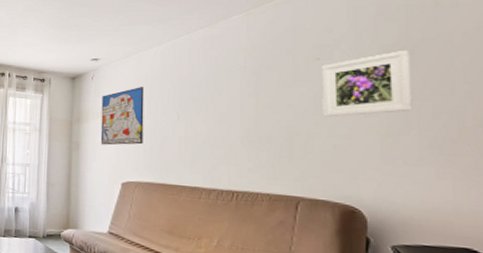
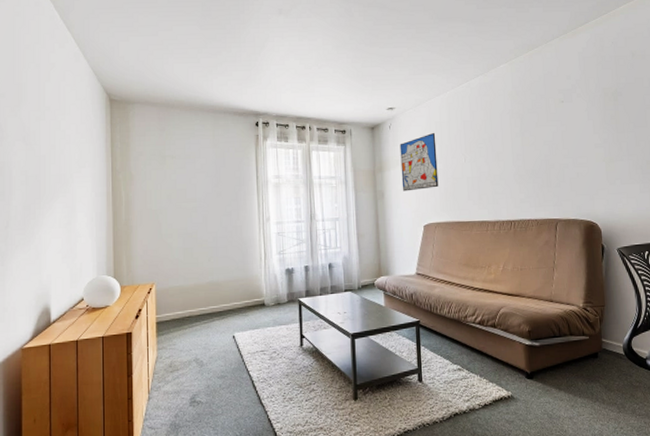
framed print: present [322,49,413,117] -> none [565,92,624,150]

